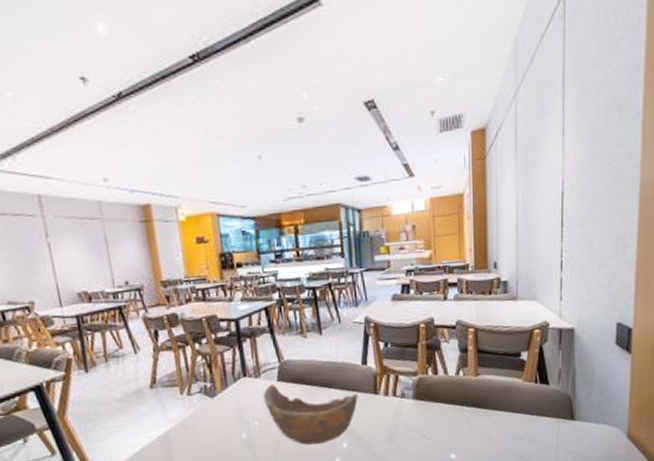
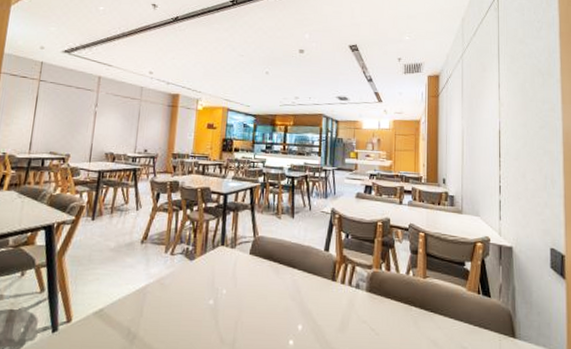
bowl: present [264,384,358,445] -> none [235,256,318,323]

